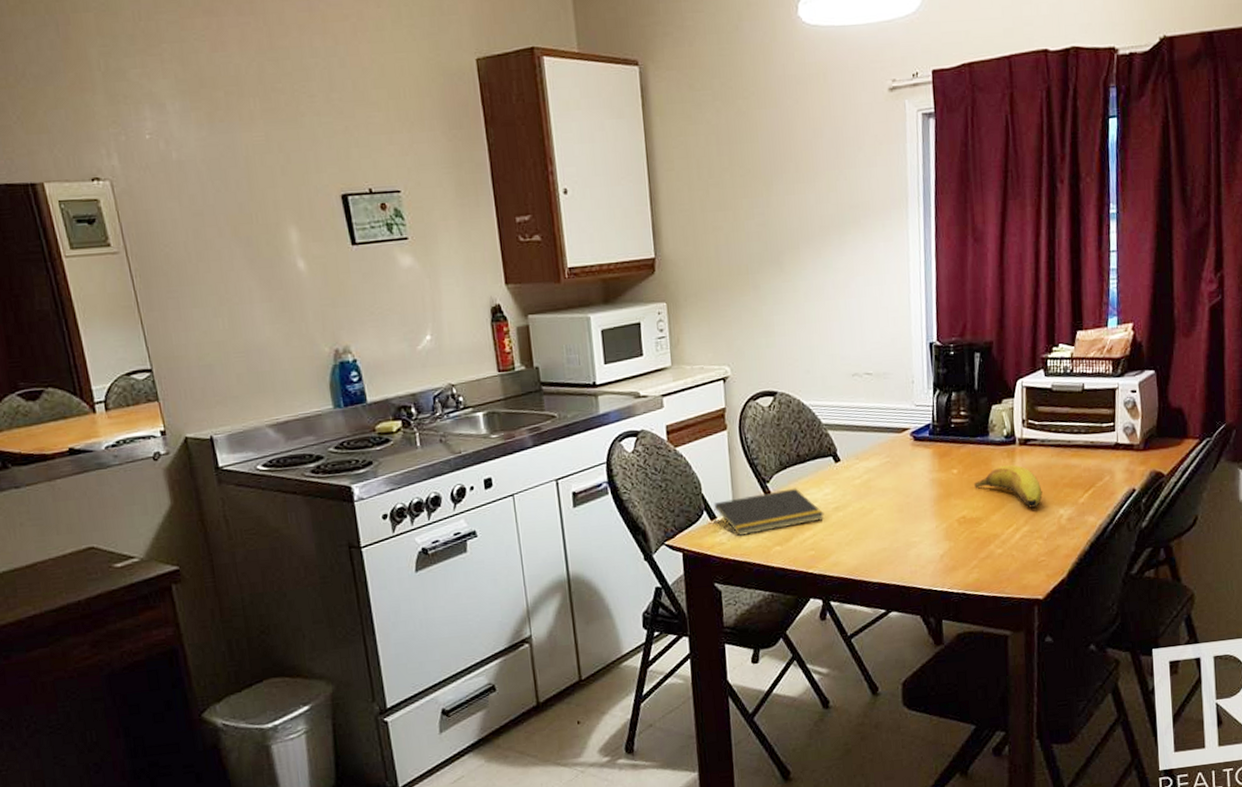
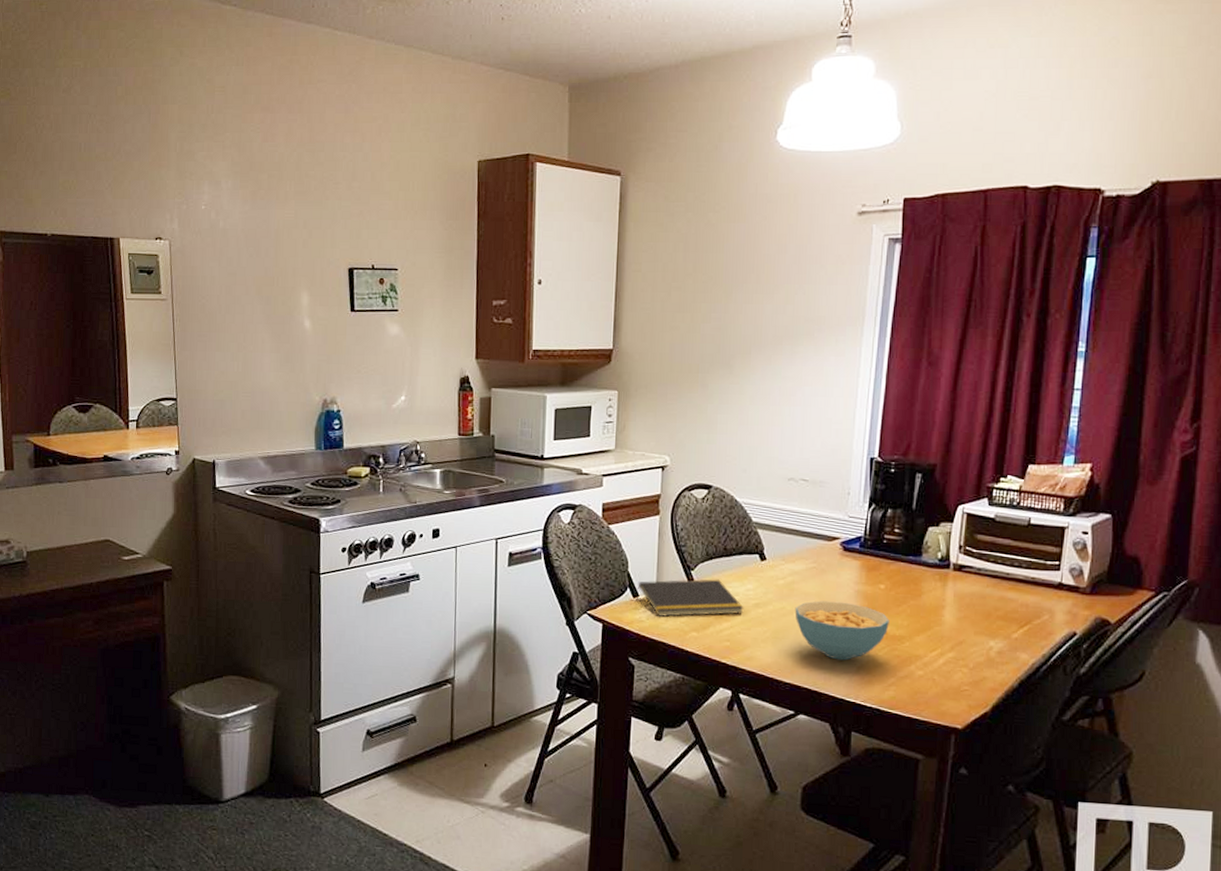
cereal bowl: none [874,492,966,552] -> present [795,601,889,661]
fruit: present [974,465,1043,508] -> none [901,588,973,635]

